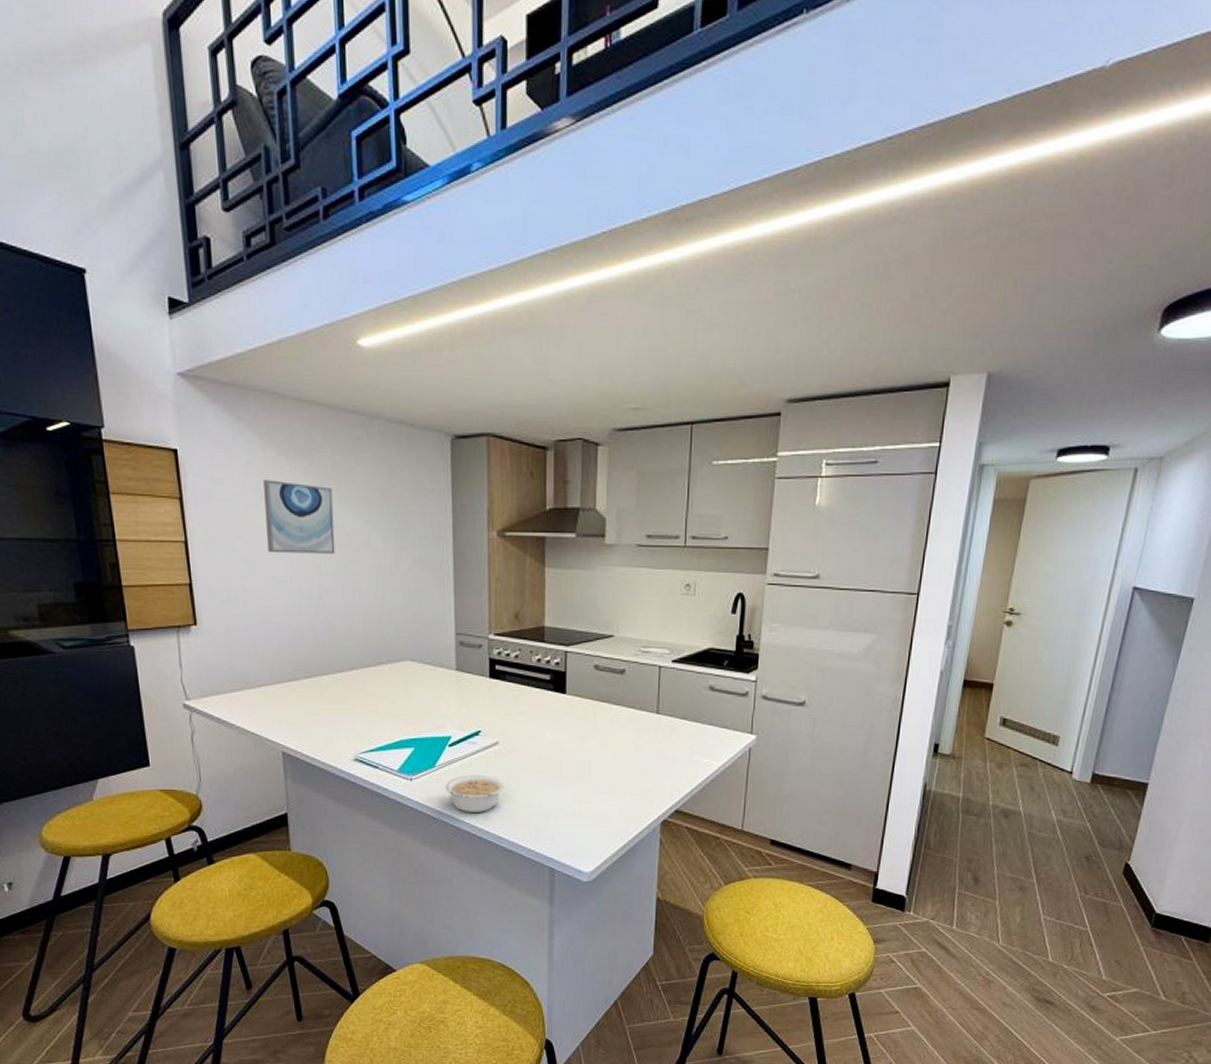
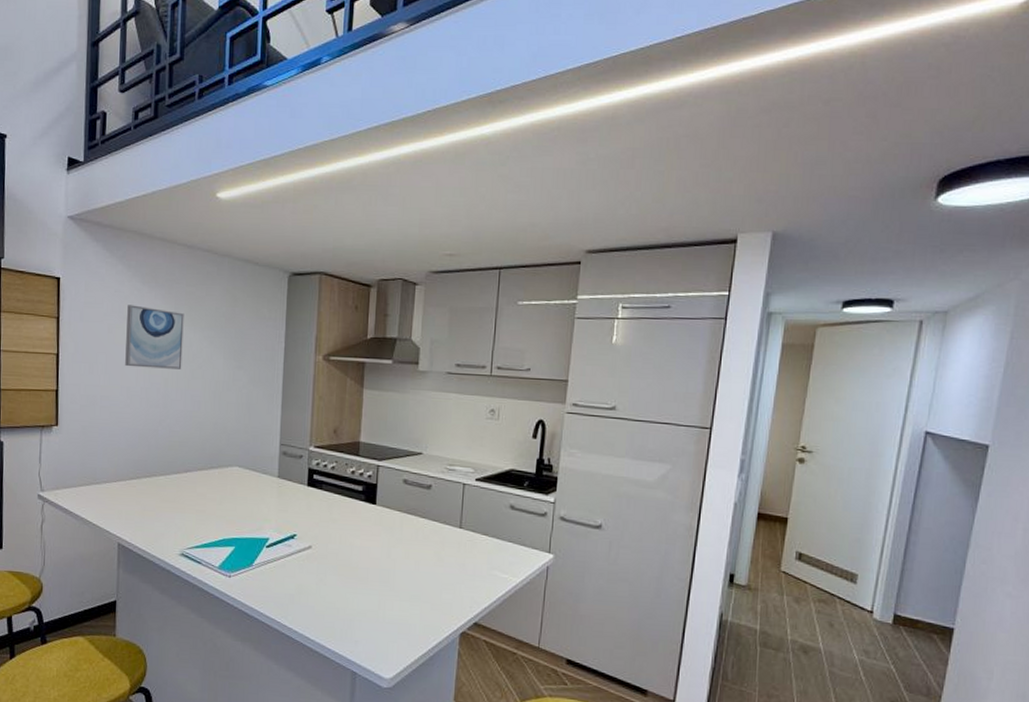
legume: present [445,774,504,813] -> none [260,575,315,613]

